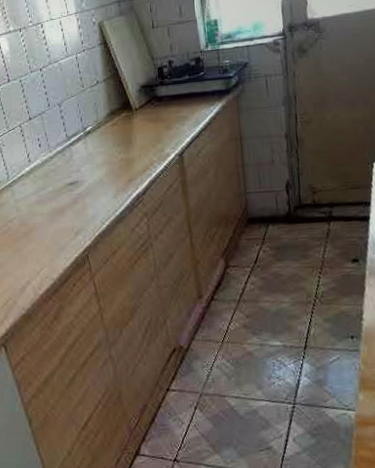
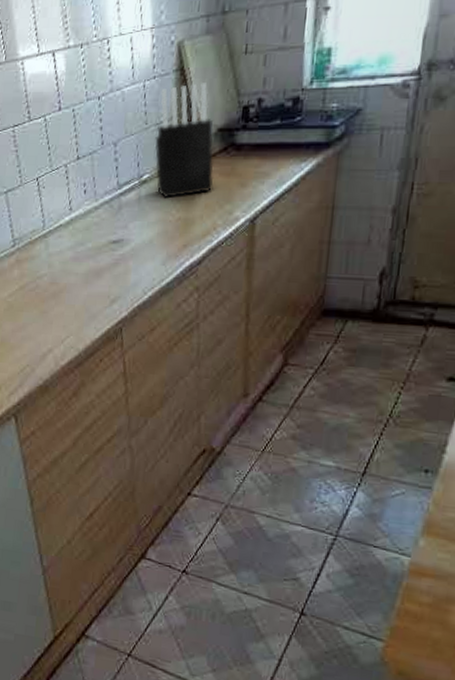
knife block: none [91,52,145,144] -> present [155,83,214,197]

